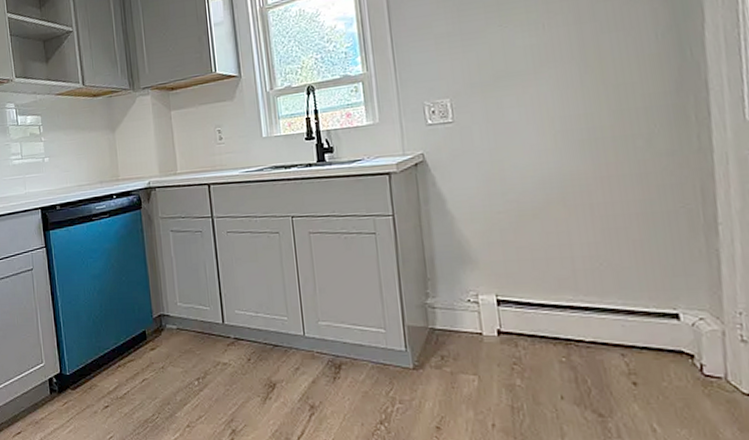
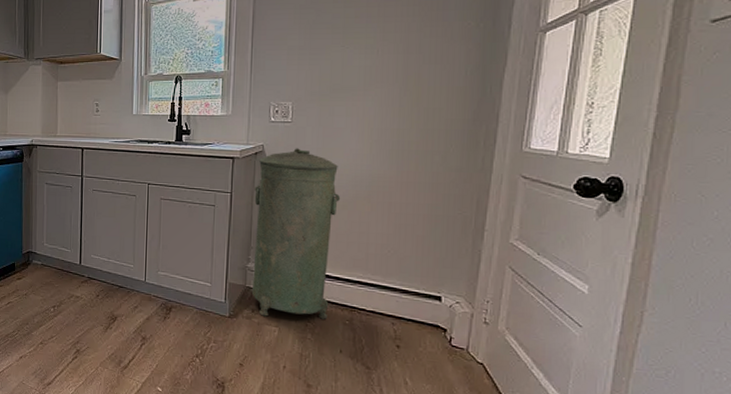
trash can: none [421,152,537,363] -> present [252,148,341,319]

